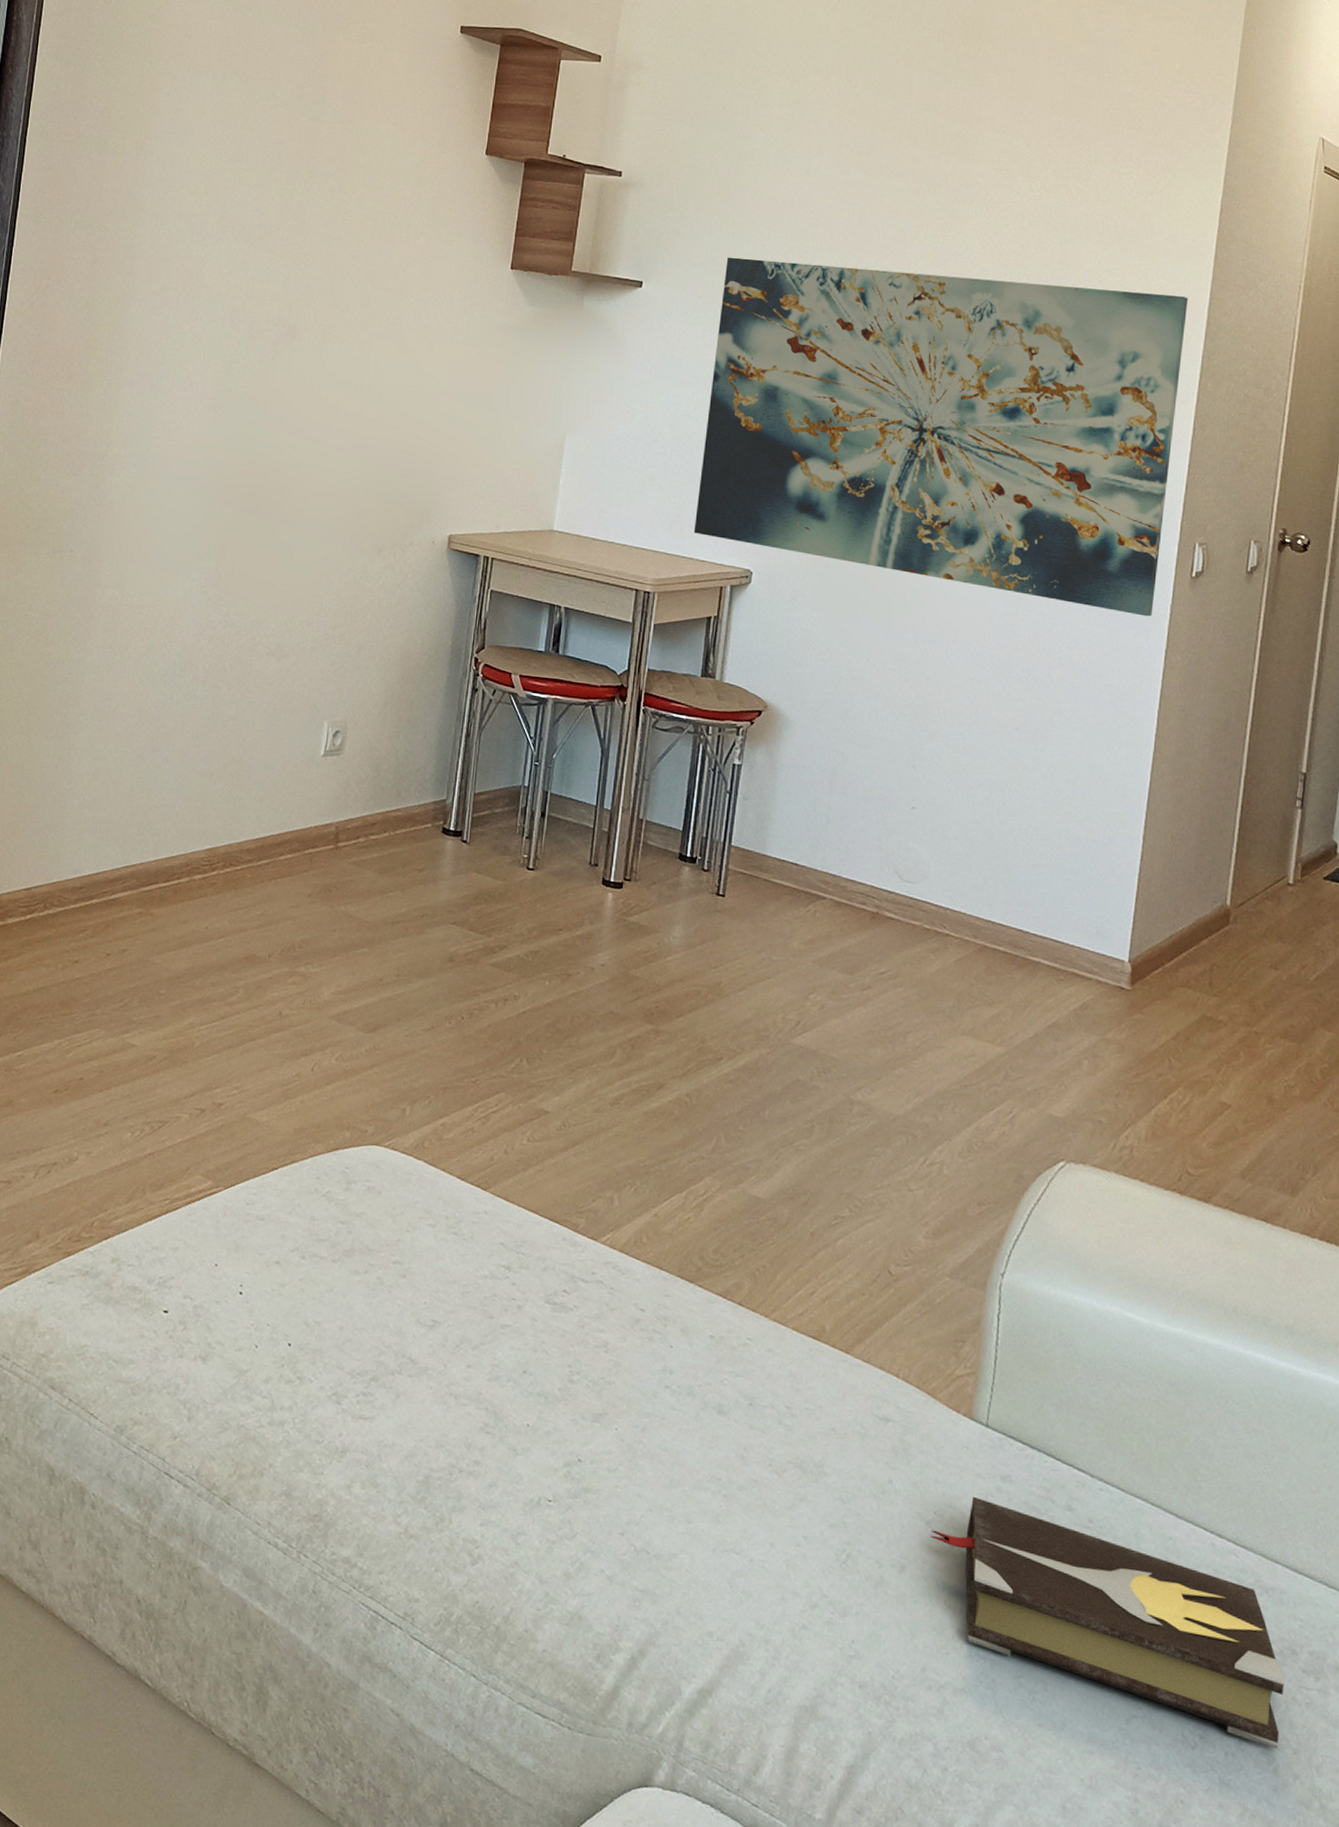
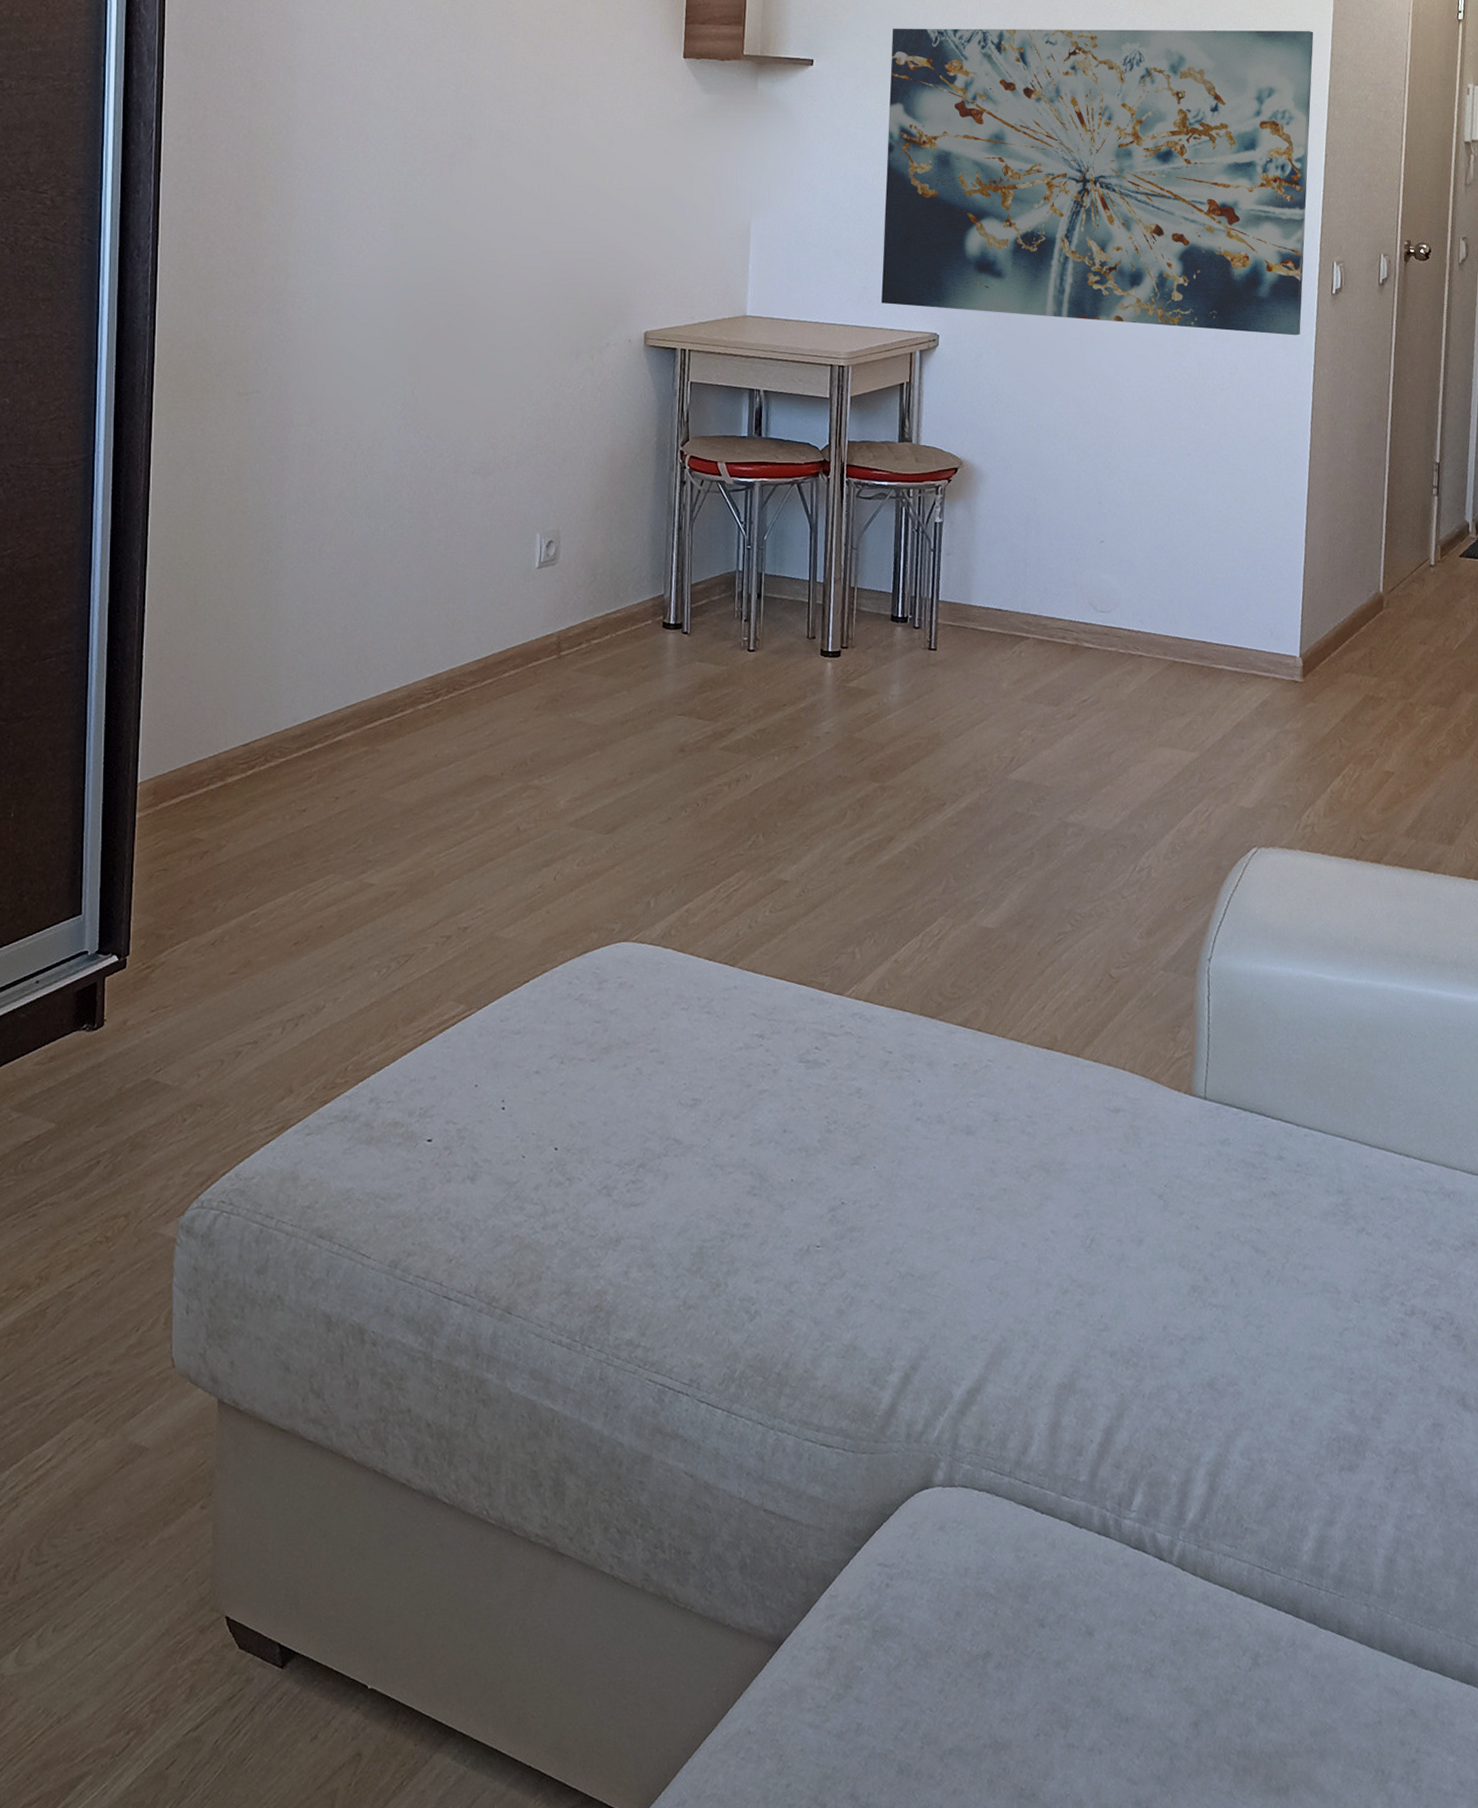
hardback book: present [930,1496,1285,1749] -> none [1163,1164,1468,1330]

